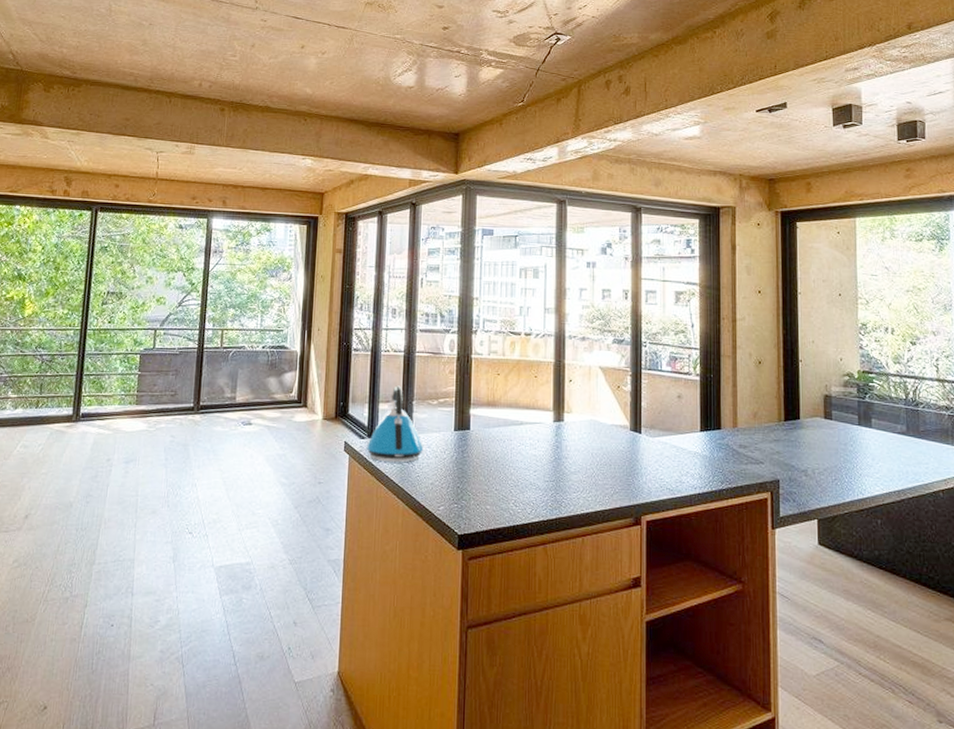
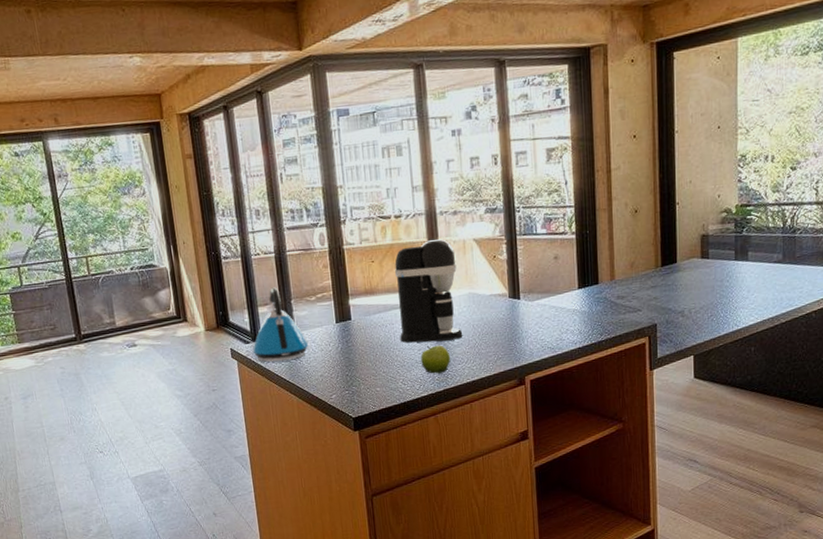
coffee maker: none [517,362,581,466] -> present [394,239,463,343]
fruit: none [535,469,566,500] -> present [421,345,451,374]

